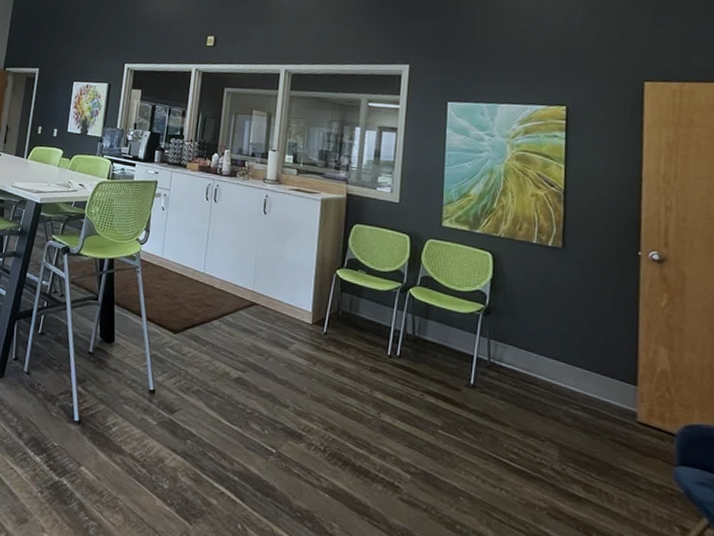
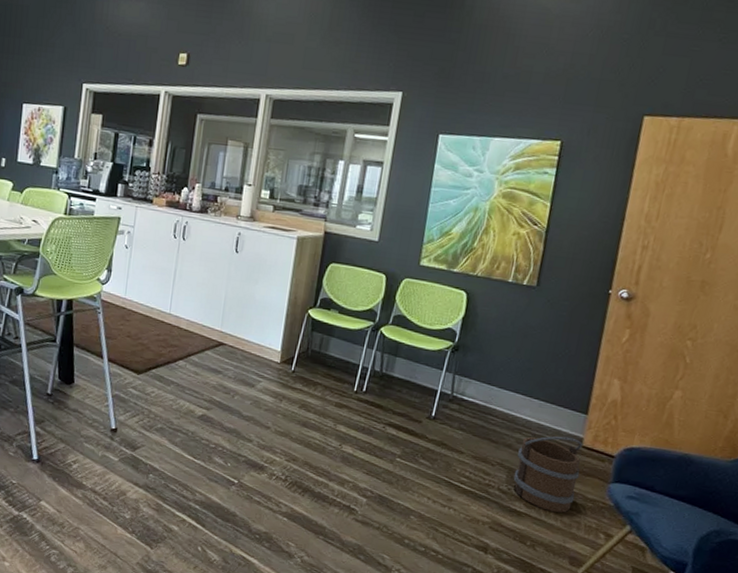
bucket: none [566,409,640,500] -> present [513,436,583,513]

